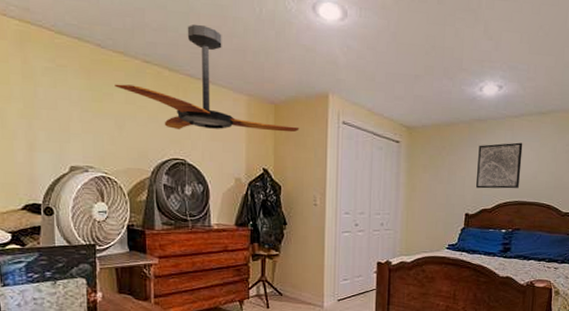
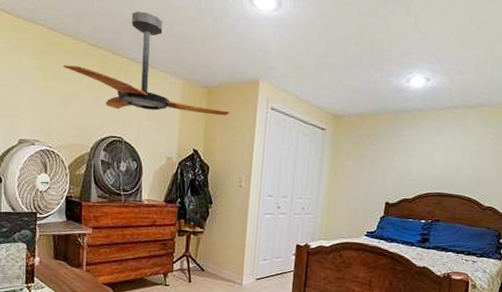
wall art: present [475,142,523,189] -> none [397,134,448,180]

